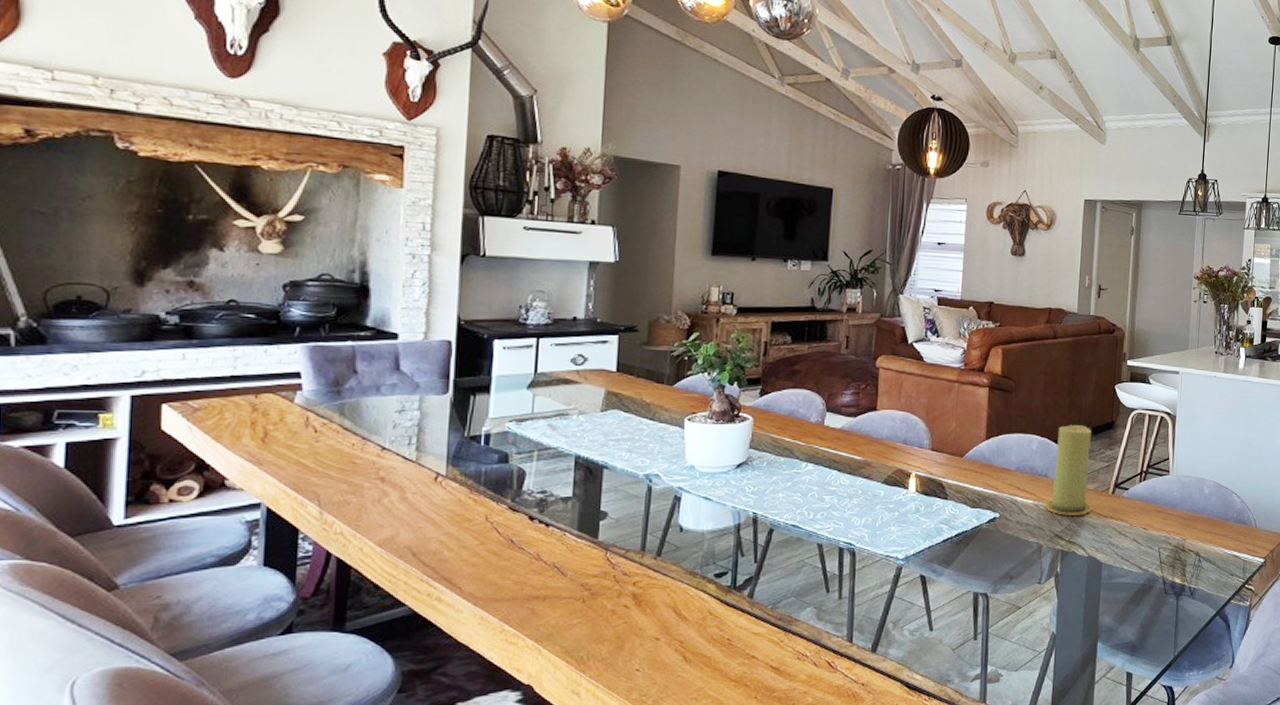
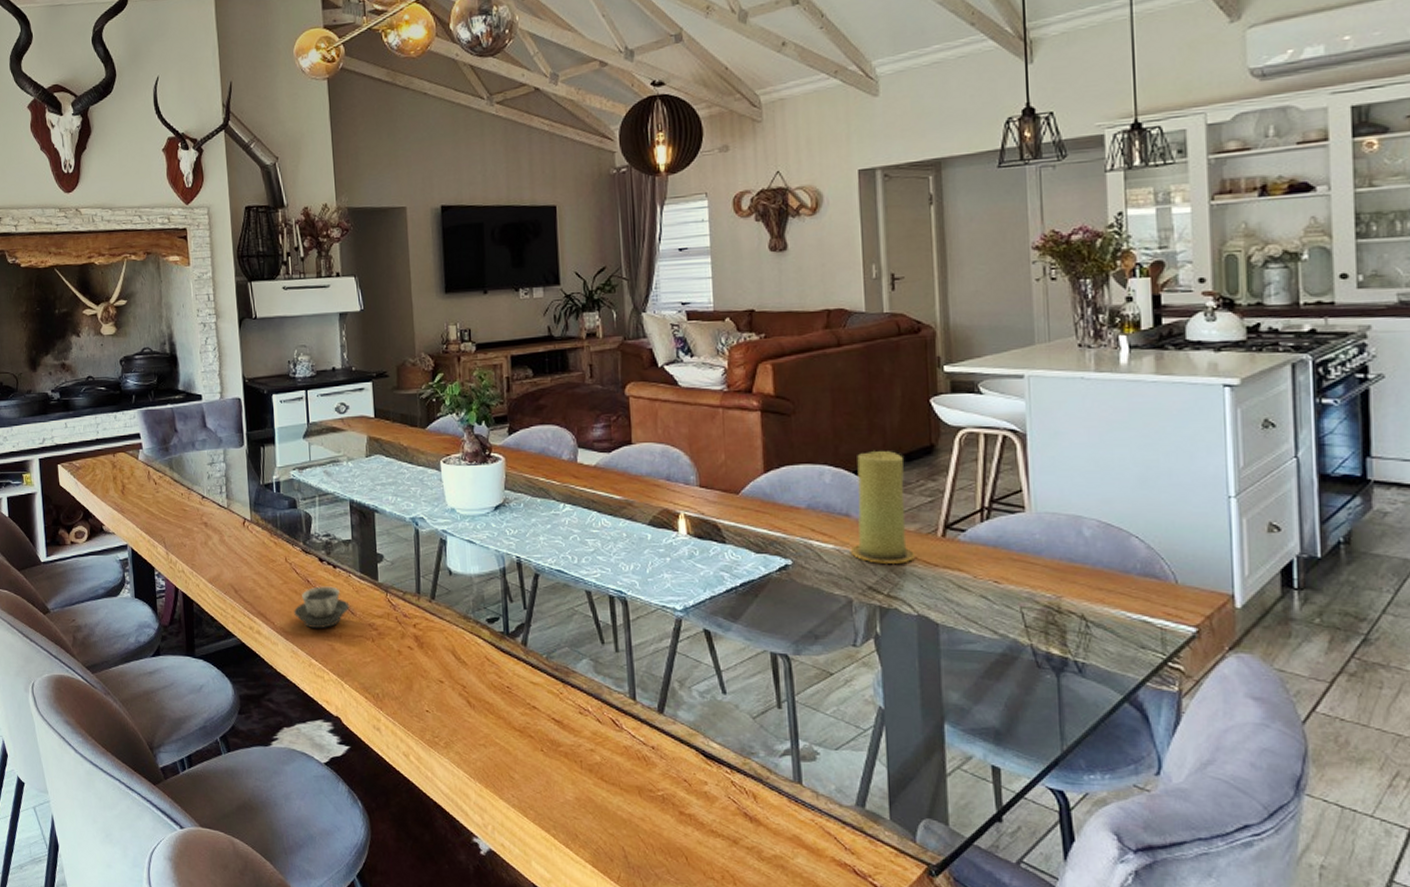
cup: none [489,546,561,593] -> present [294,586,350,629]

